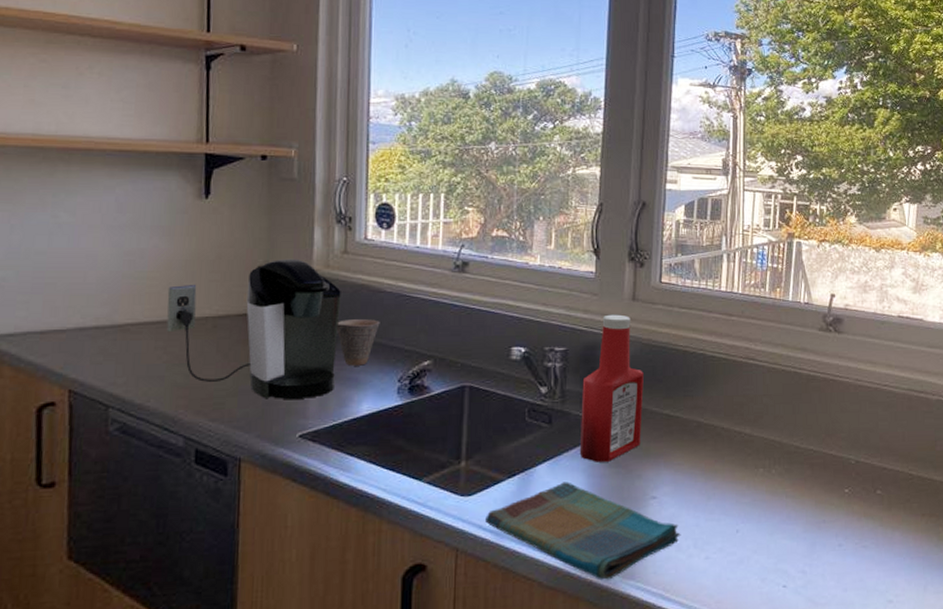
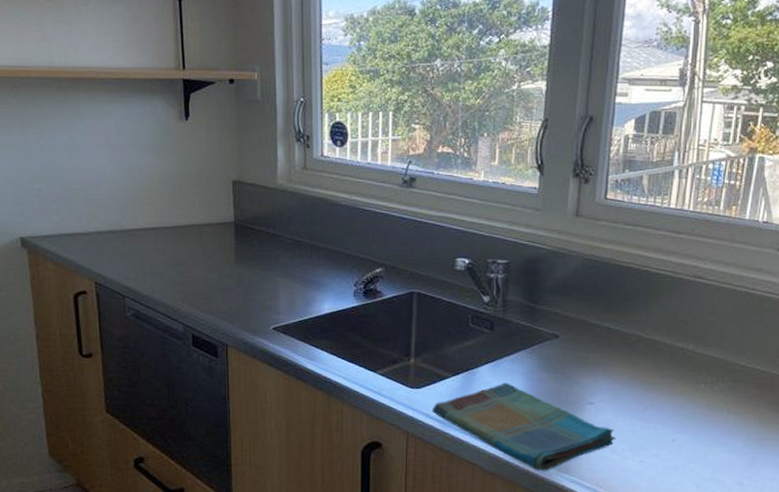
coffee maker: present [166,258,341,399] -> none [161,174,302,297]
cup: present [336,319,380,366] -> none [300,229,337,271]
ketchup bottle: present [579,314,644,462] -> none [519,230,585,368]

